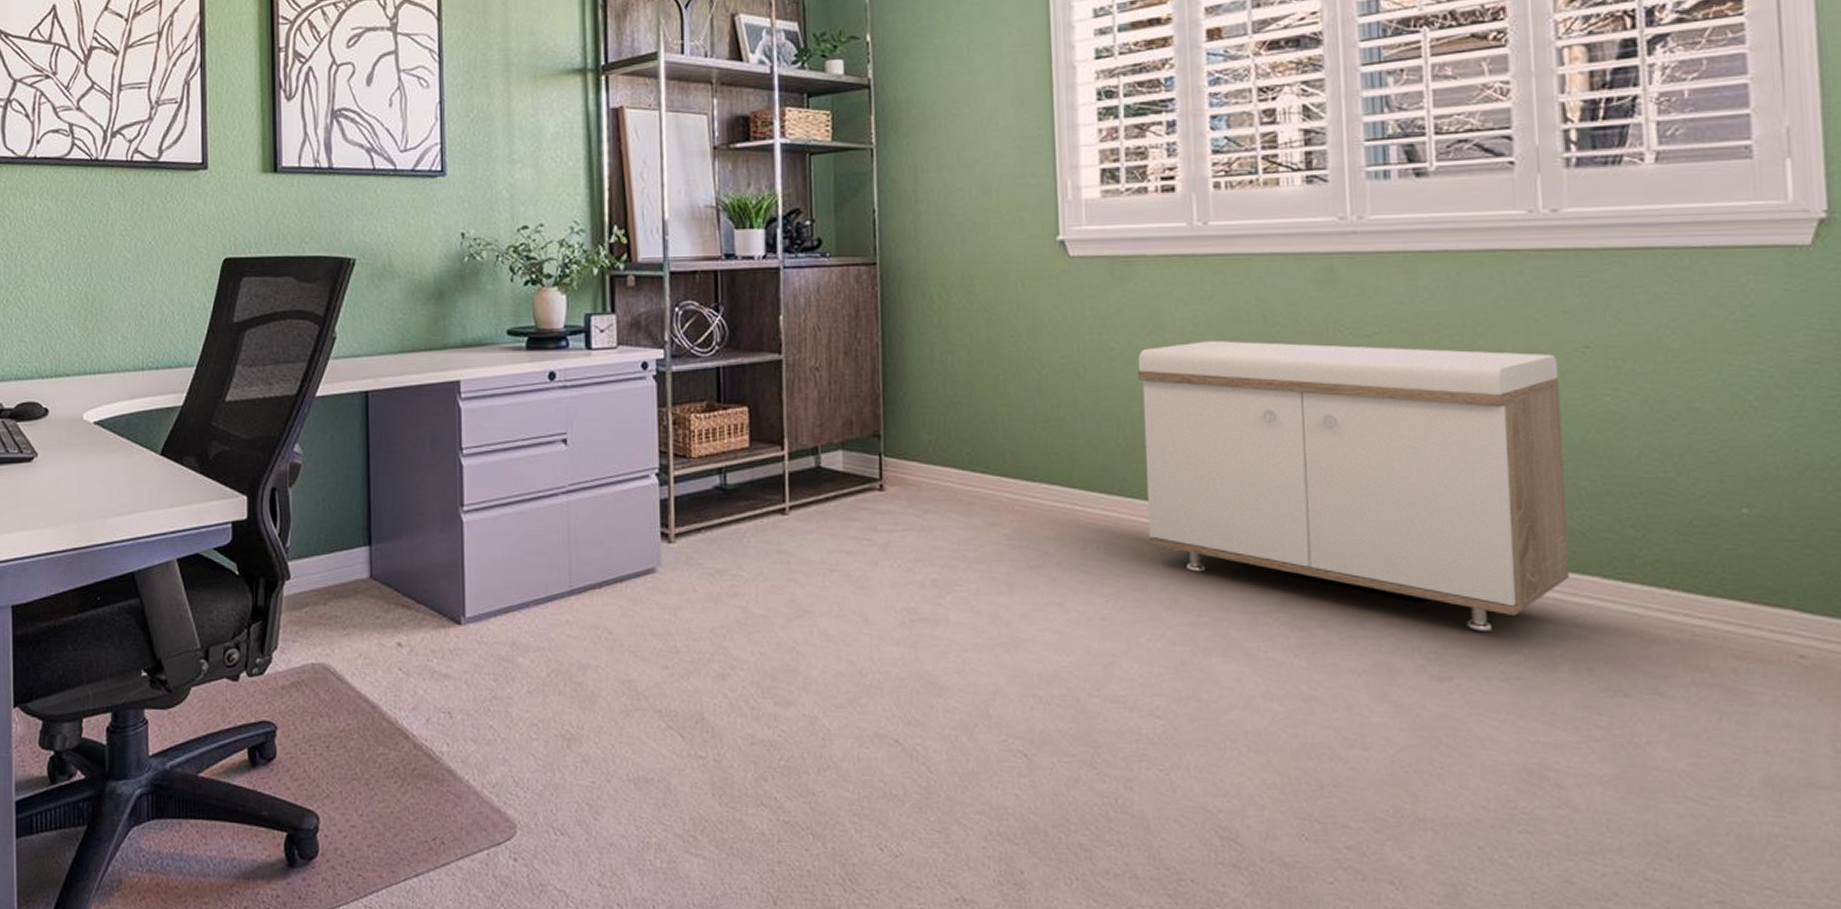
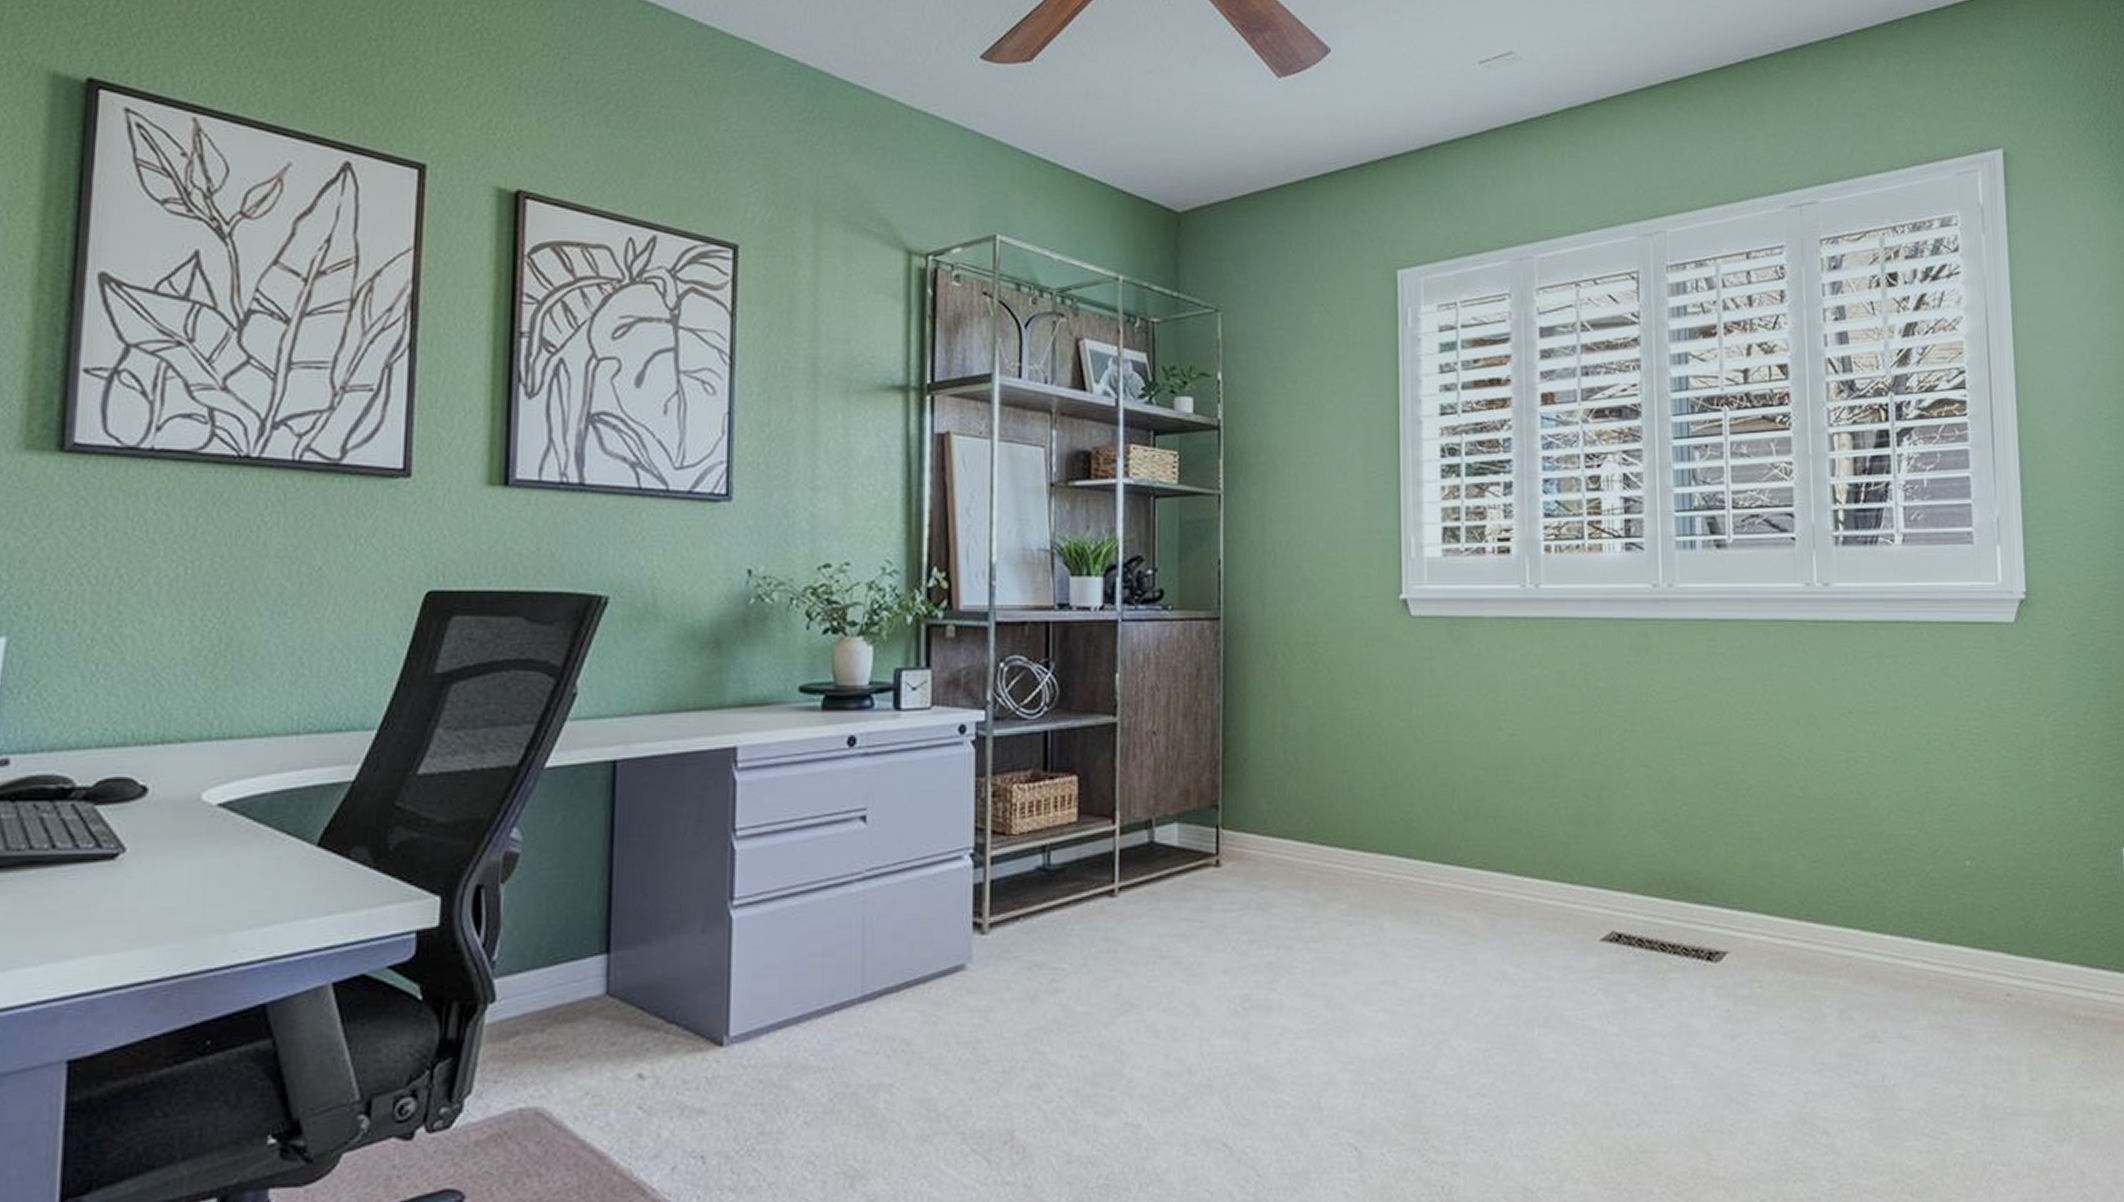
storage bench: present [1137,341,1570,631] -> none [1473,705,1836,987]

